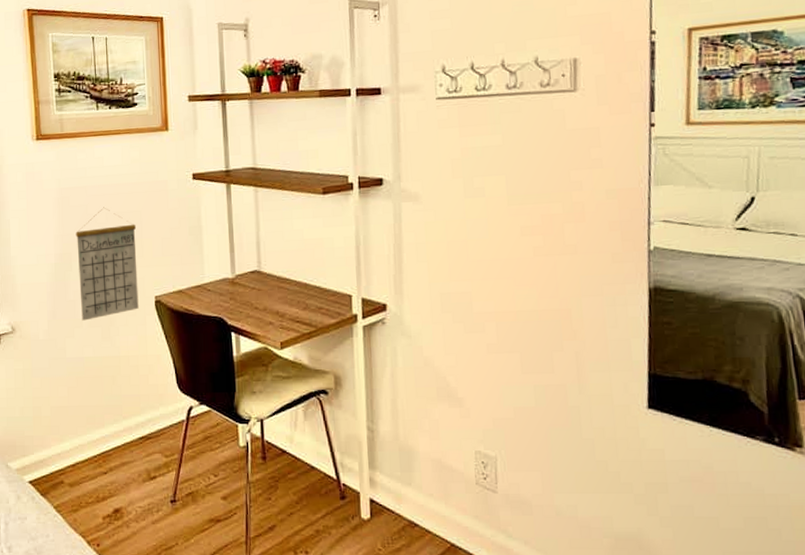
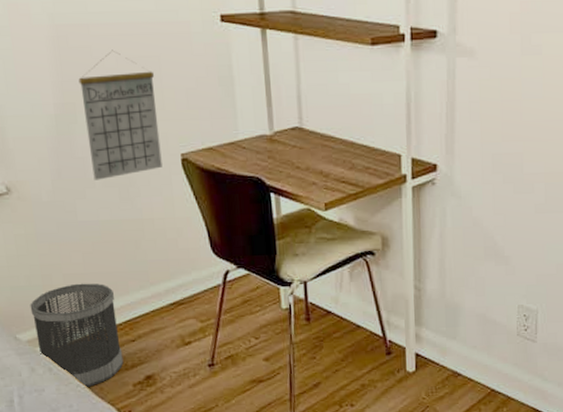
wastebasket: none [21,415,96,519] -> present [30,283,124,388]

